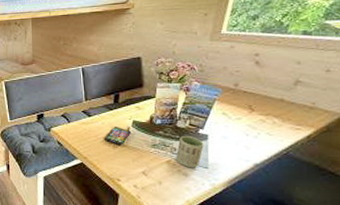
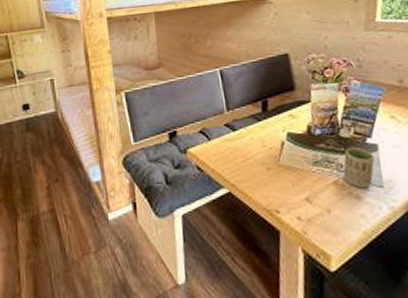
smartphone: present [104,127,132,146] -> none [254,142,287,166]

